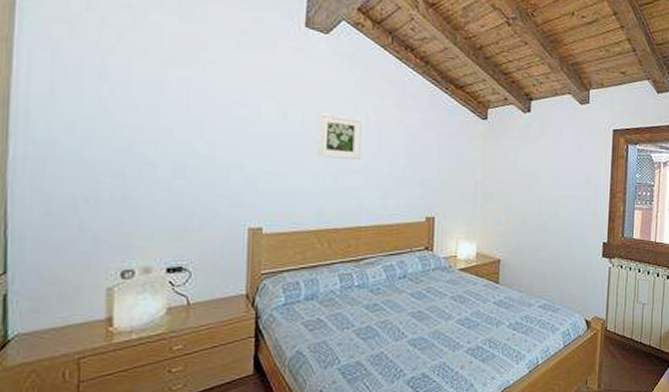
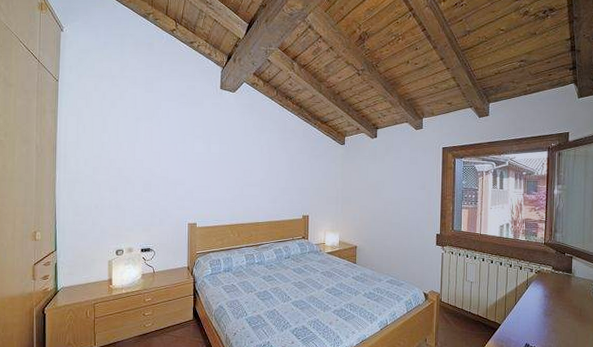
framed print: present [316,113,362,159] -> none [229,146,258,176]

